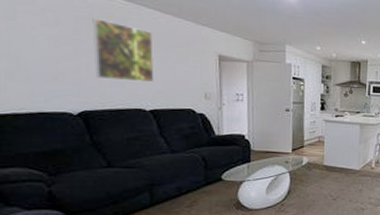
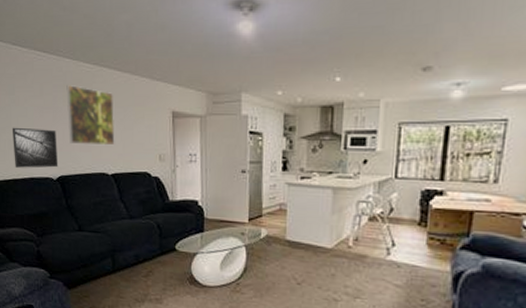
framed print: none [11,56,80,103] -> present [12,127,58,168]

